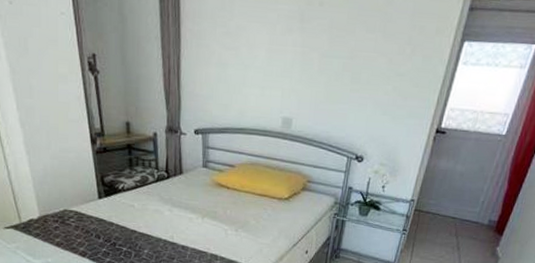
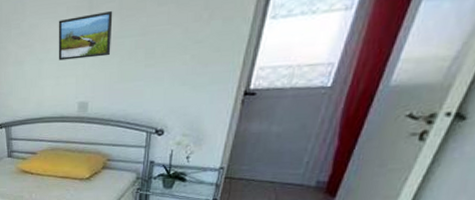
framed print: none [265,26,324,74] -> present [58,11,113,61]

